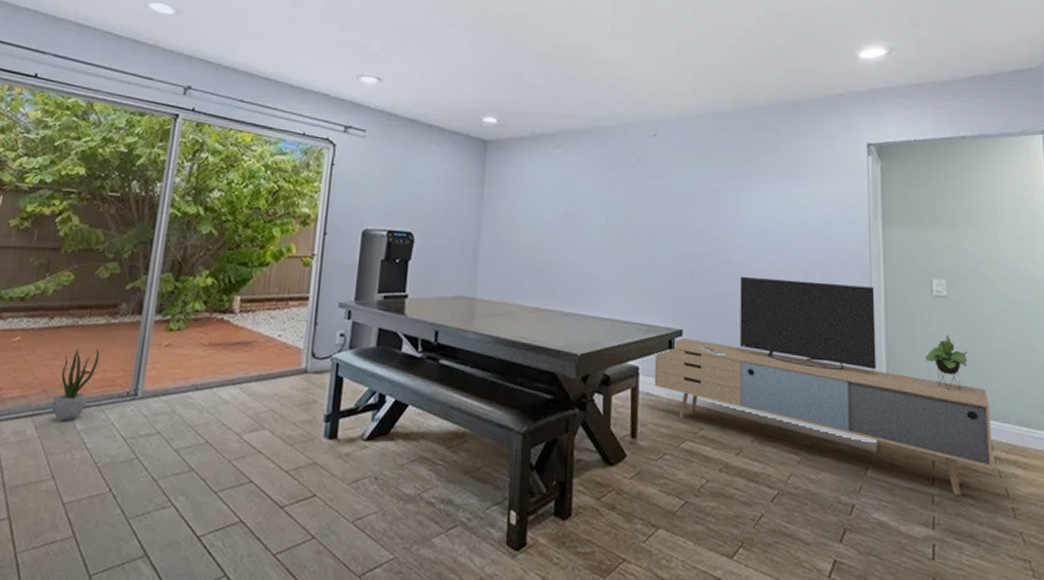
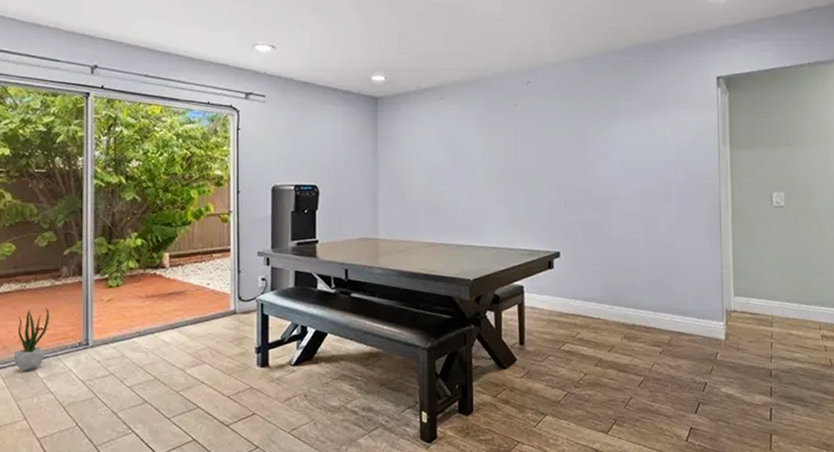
media console: present [654,276,993,496] -> none [537,202,820,369]

